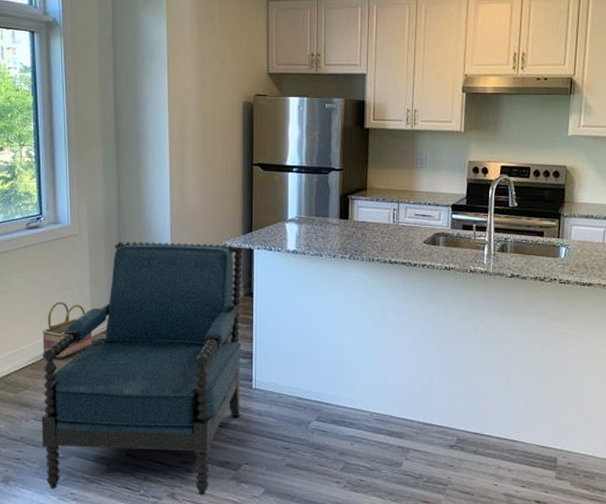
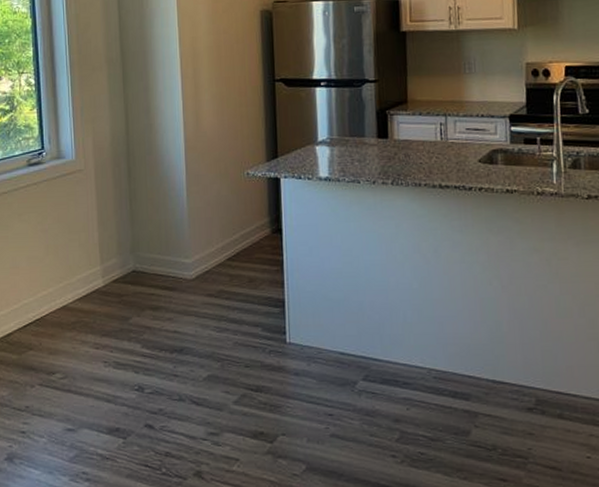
chair: present [41,241,245,496] -> none [48,173,275,475]
basket: present [42,301,93,359] -> none [47,247,103,314]

